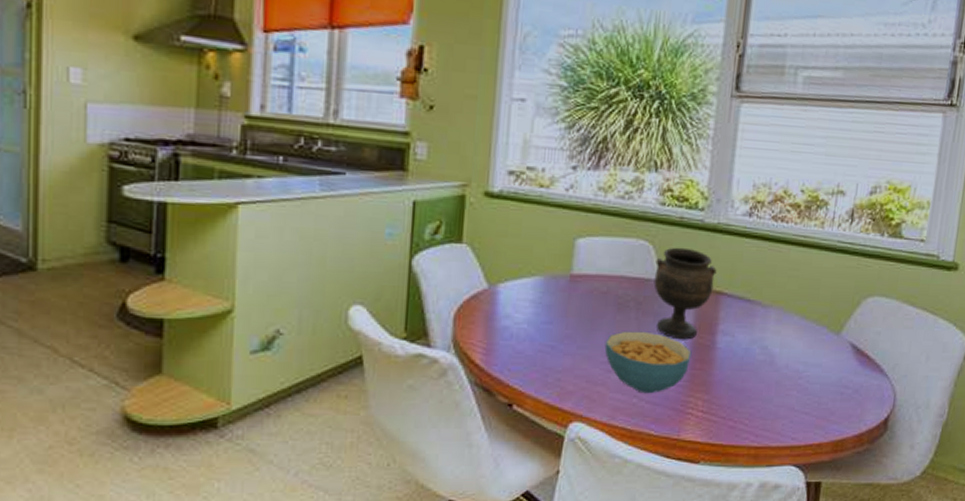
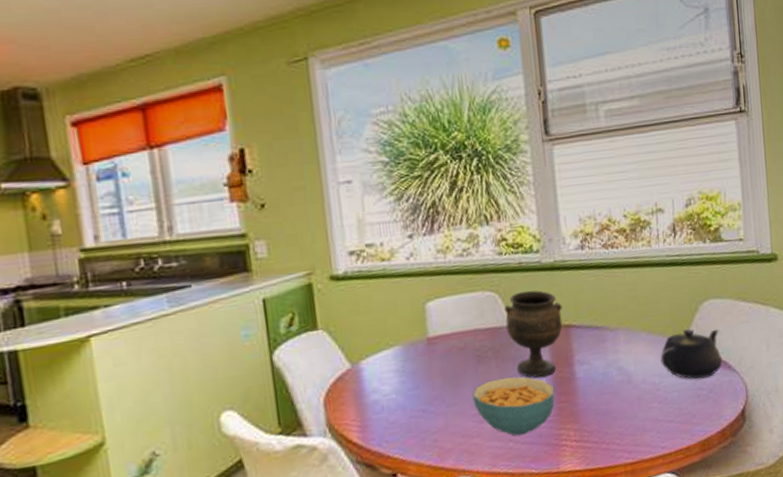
teapot: none [809,322,879,377] -> present [660,328,722,379]

